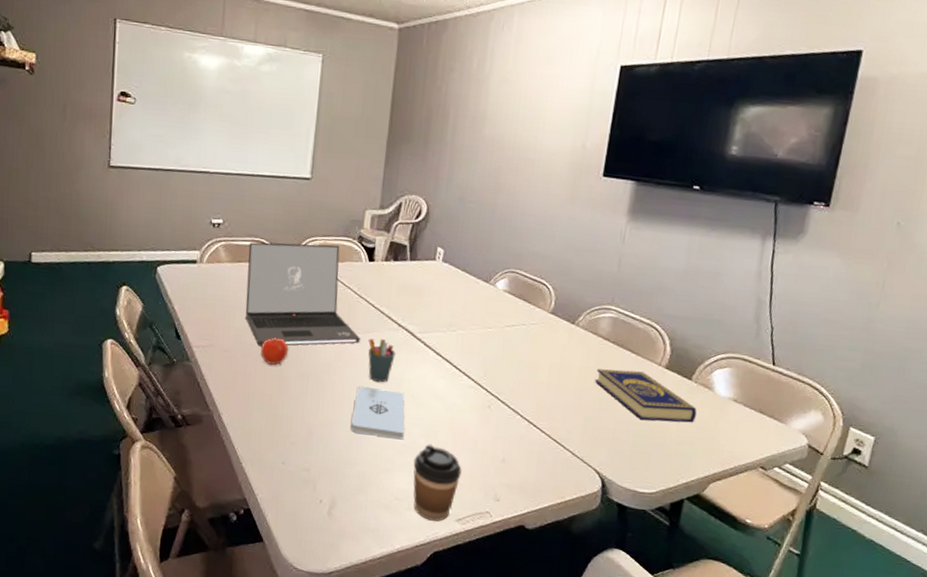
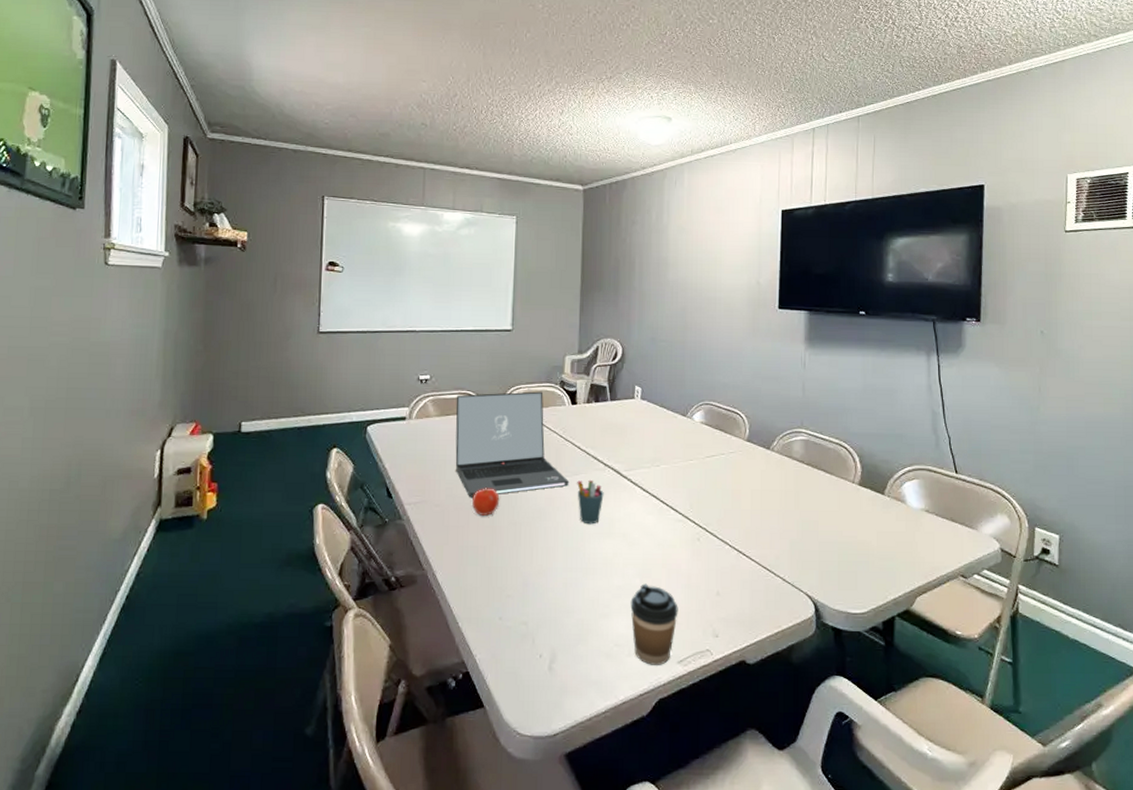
notepad: present [350,387,405,440] -> none [565,531,619,582]
book: present [595,369,697,423] -> none [796,490,893,539]

